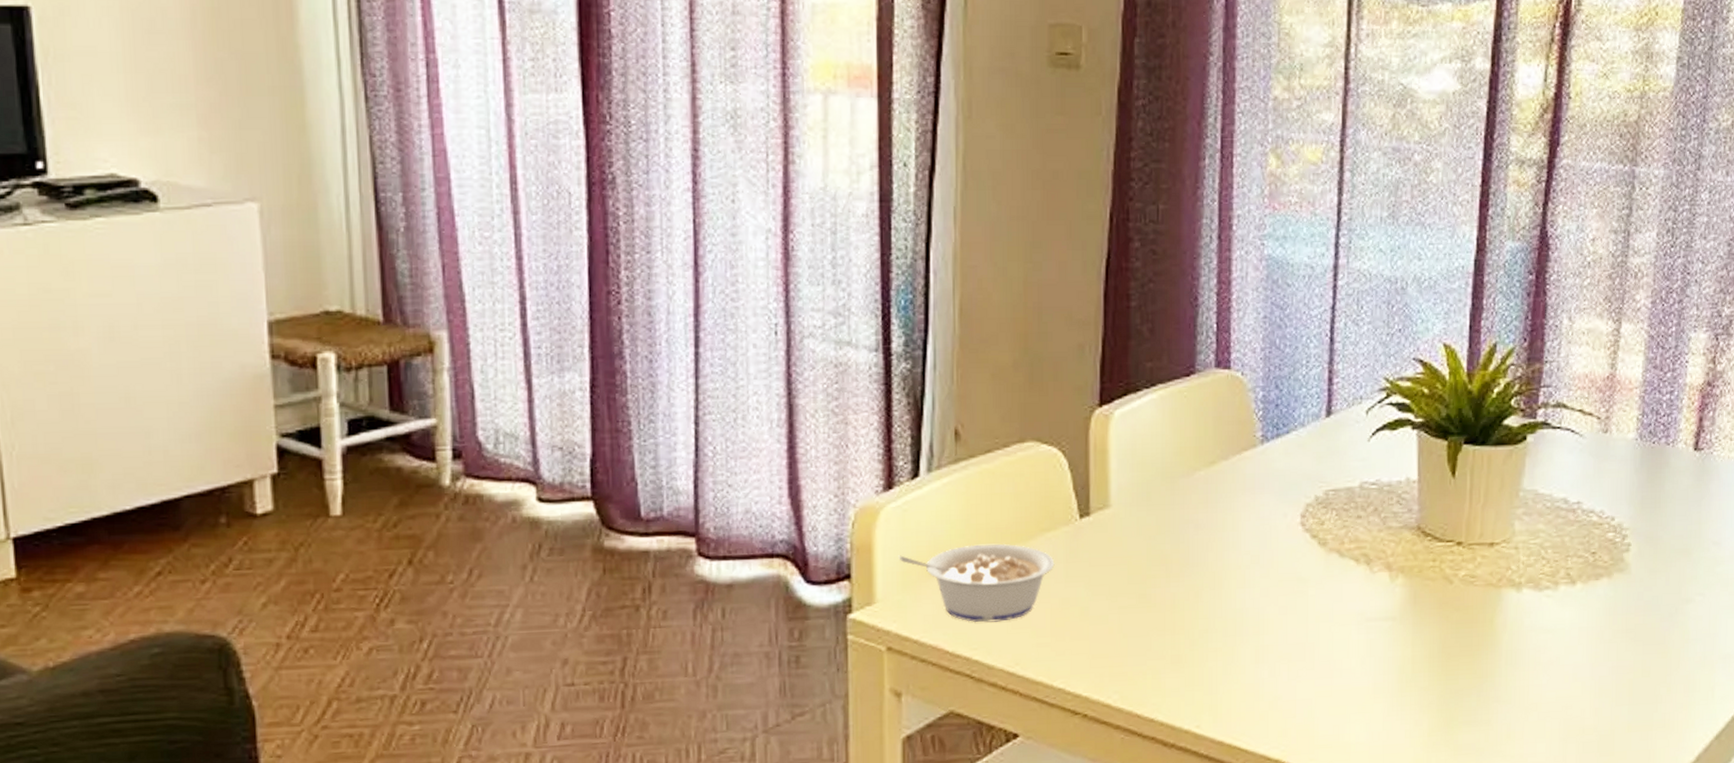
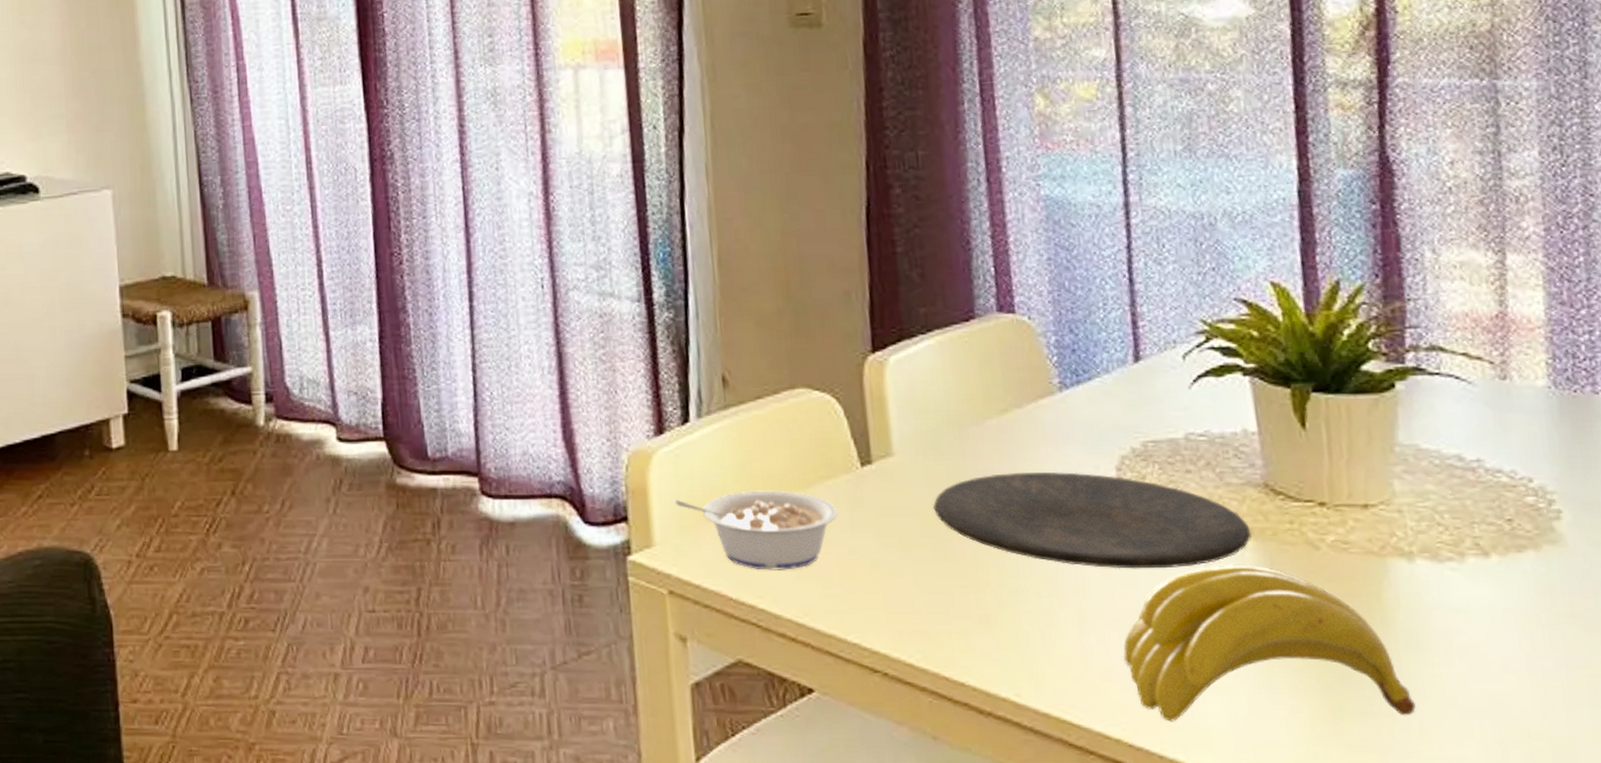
plate: none [1140,519,1403,608] -> present [932,471,1252,569]
banana: none [1288,599,1507,741] -> present [1122,564,1416,722]

